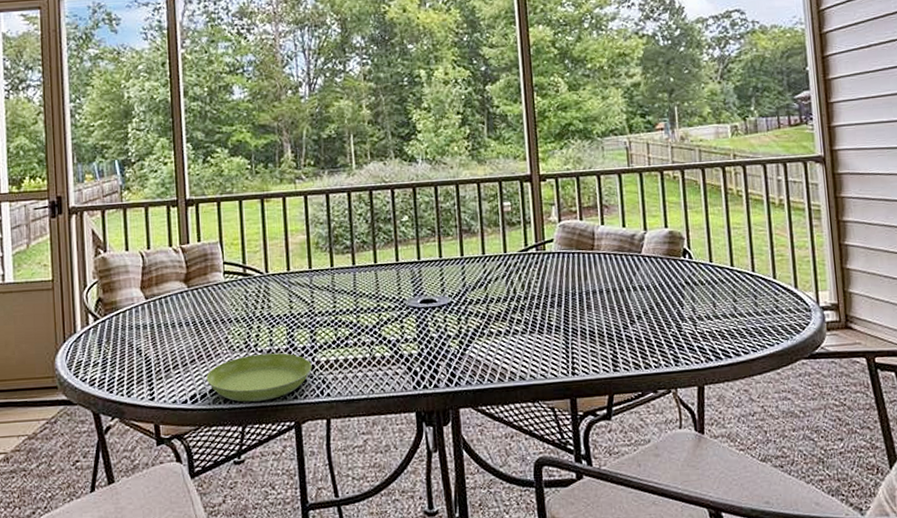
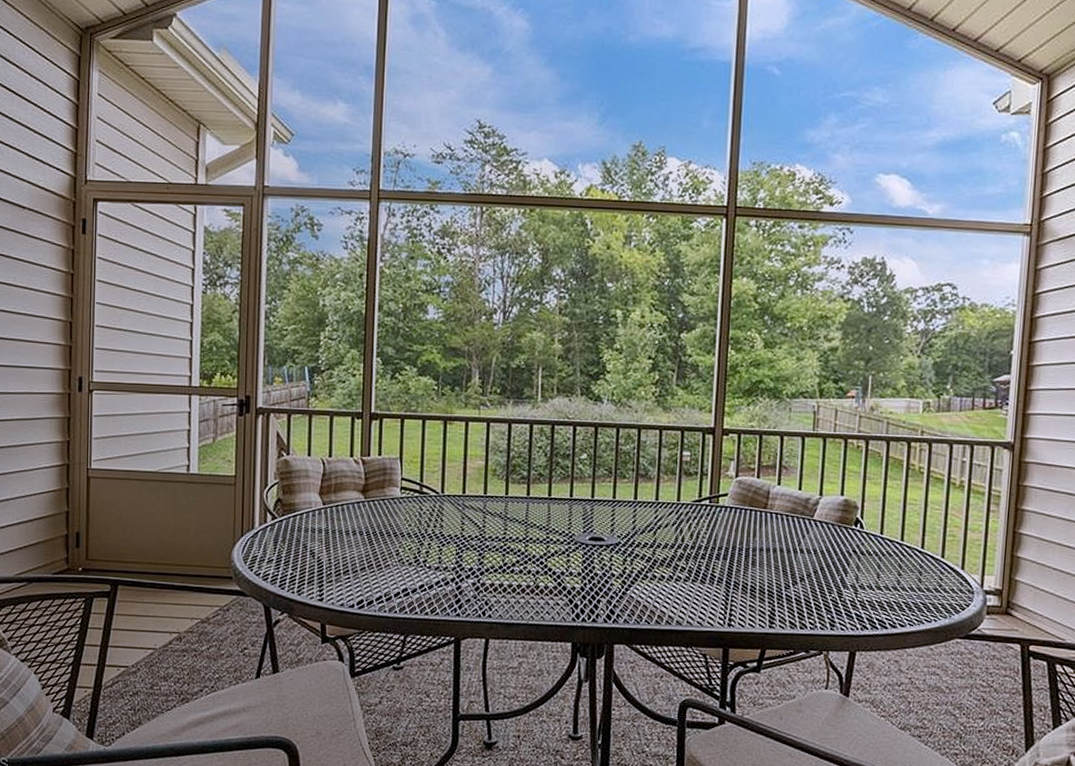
saucer: present [206,353,312,402] -> none [374,569,477,614]

